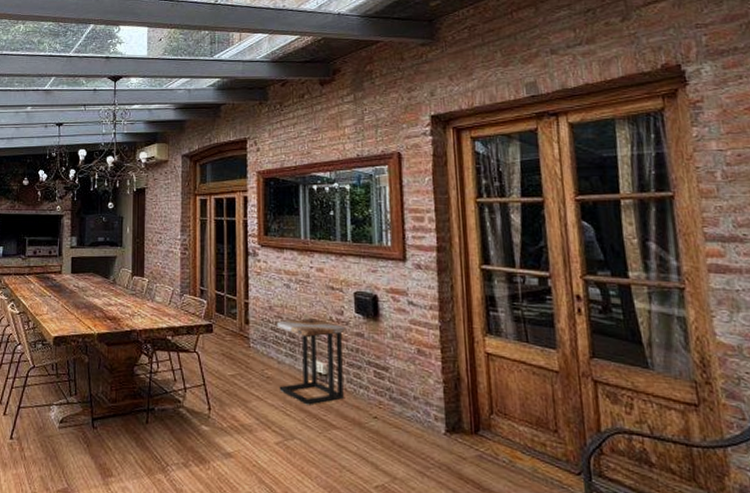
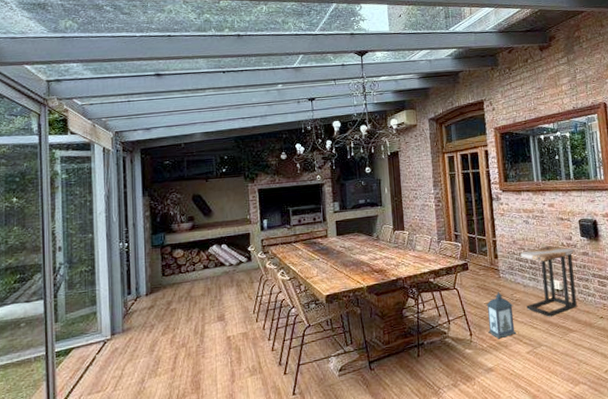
lantern: none [230,364,264,421] -> present [486,292,517,339]

